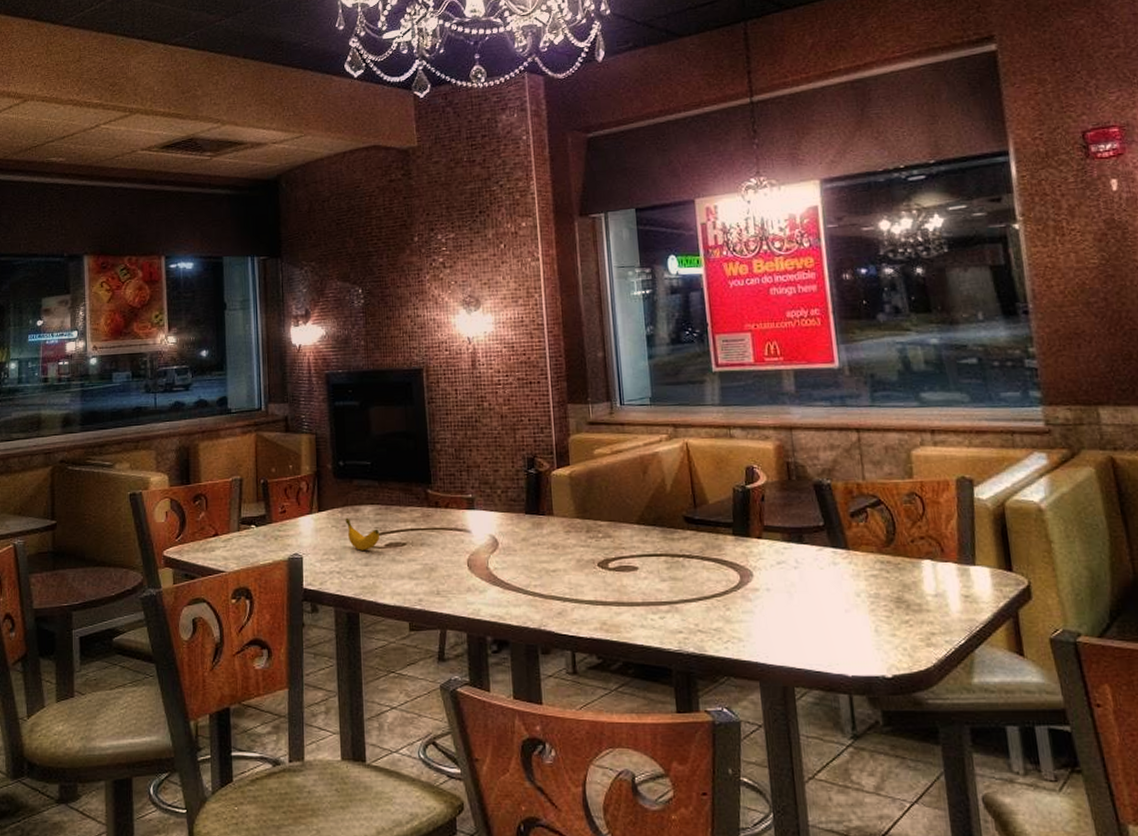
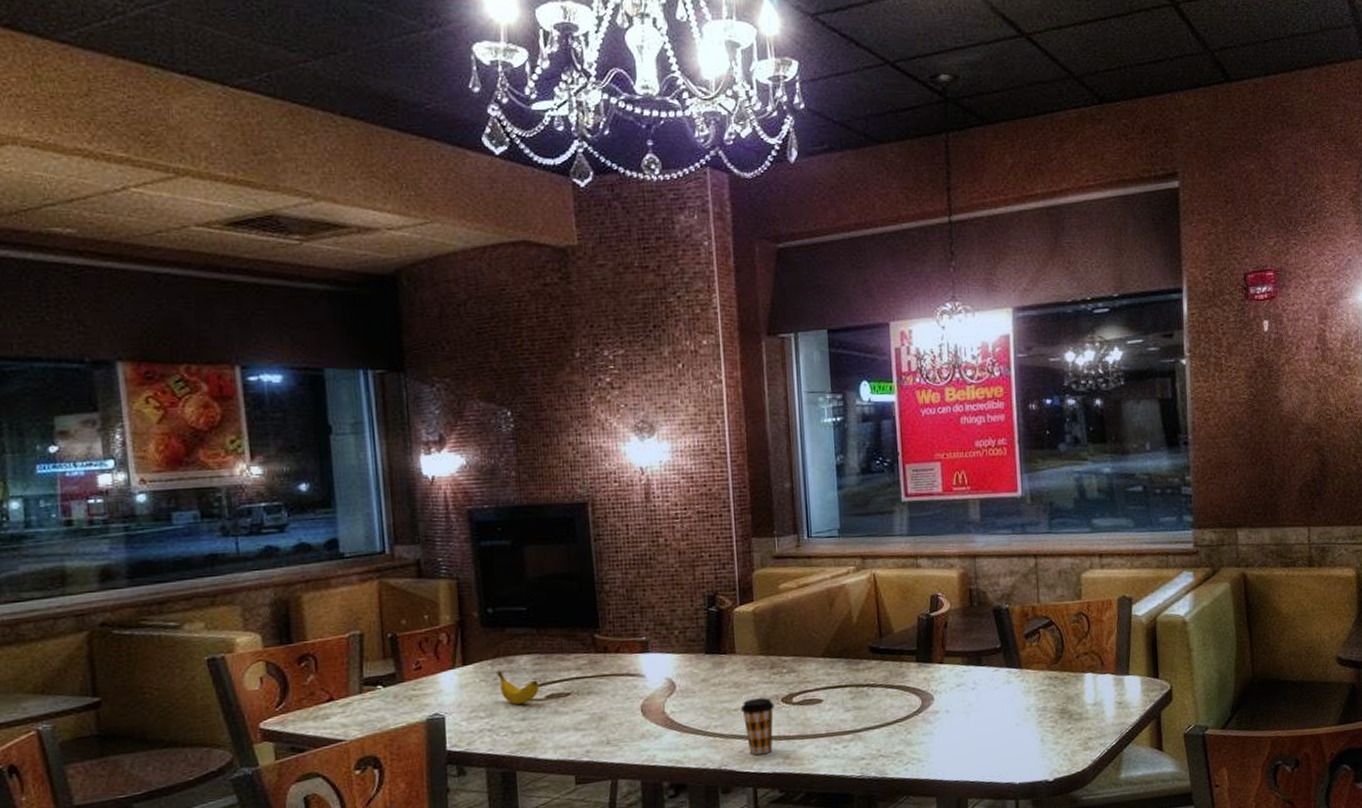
coffee cup: none [558,561,591,619] -> present [740,698,774,755]

